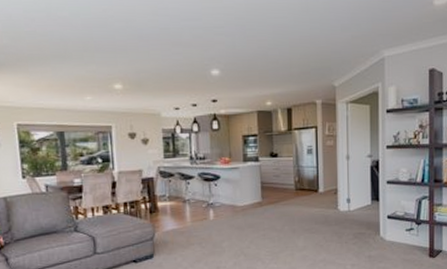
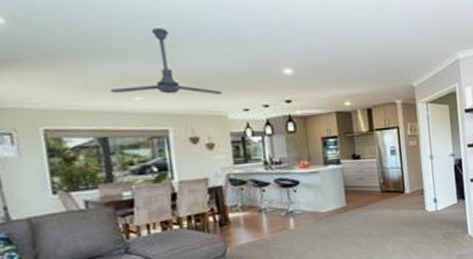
ceiling fan: none [67,35,157,94] -> present [110,28,222,94]

